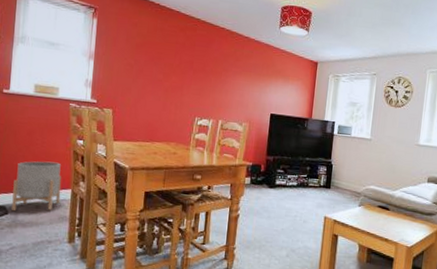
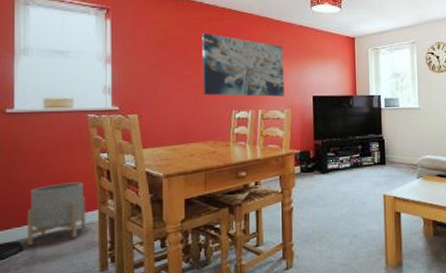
wall art: none [171,40,249,110] -> present [202,33,284,97]

